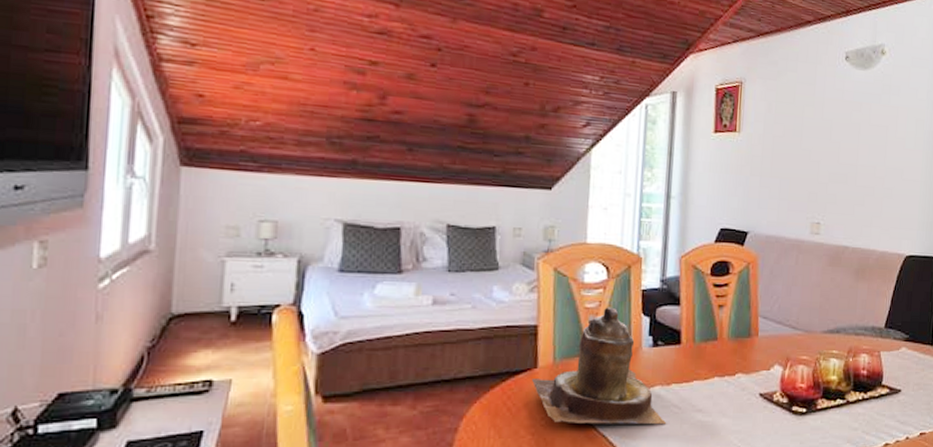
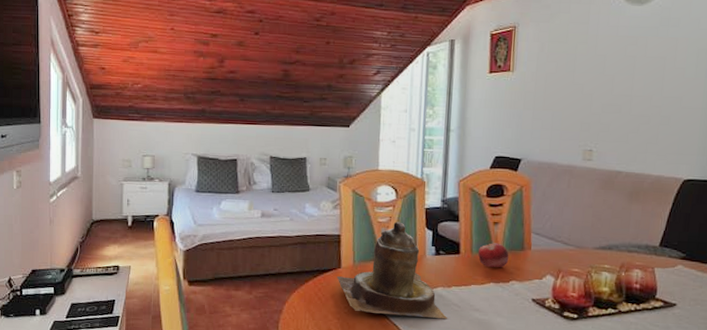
fruit: none [701,329,735,359] -> present [478,243,509,268]

